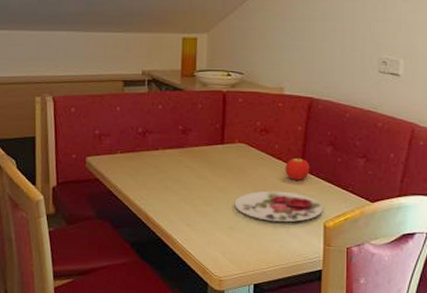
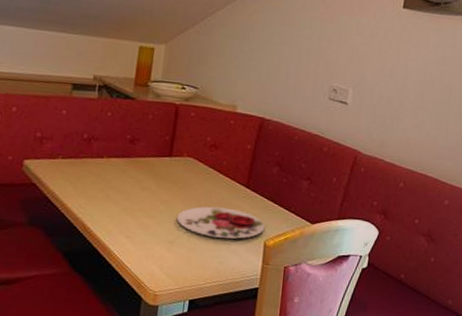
fruit: present [285,157,310,180] -> none [230,175,256,198]

